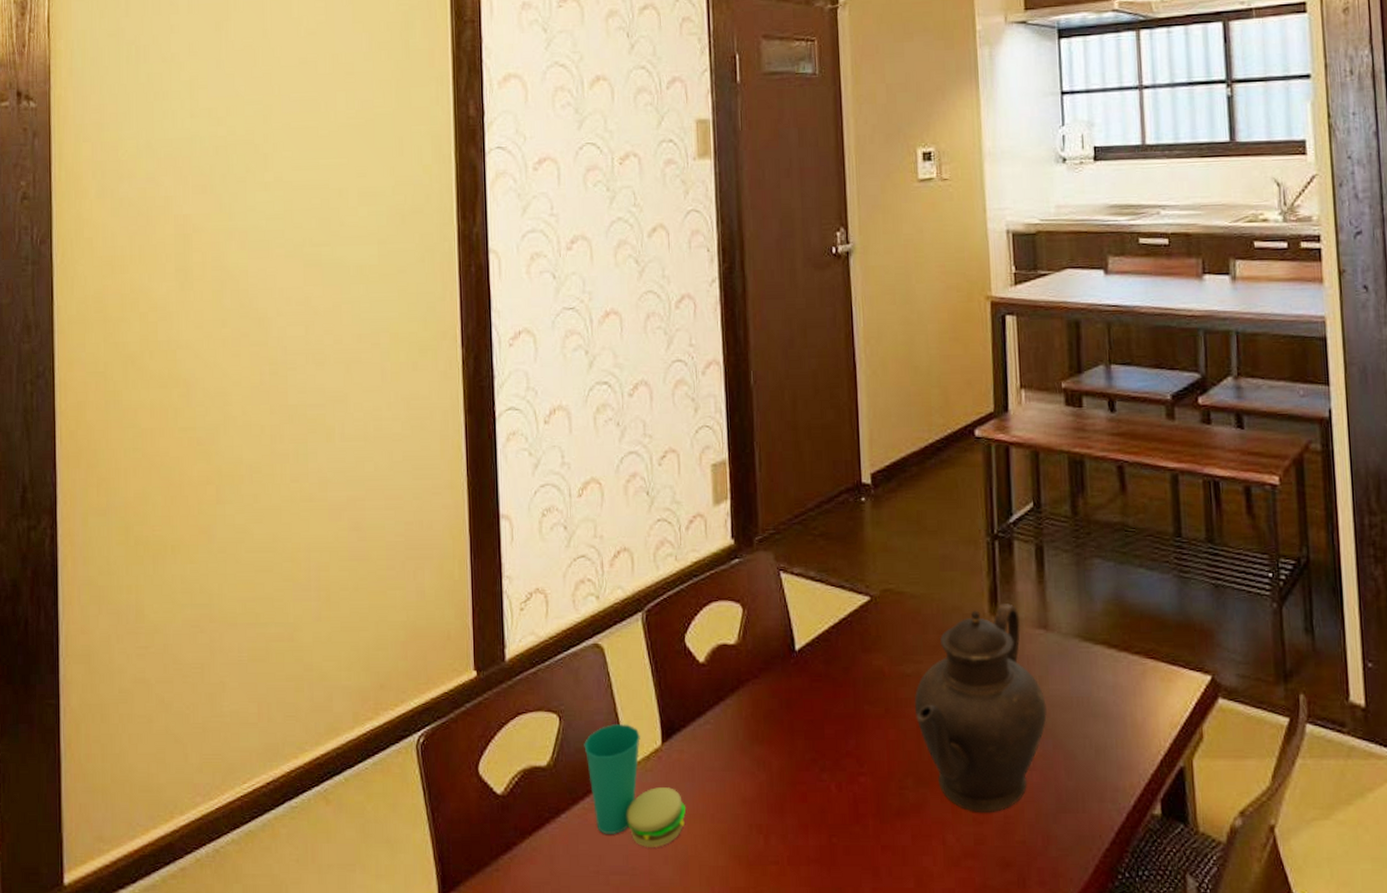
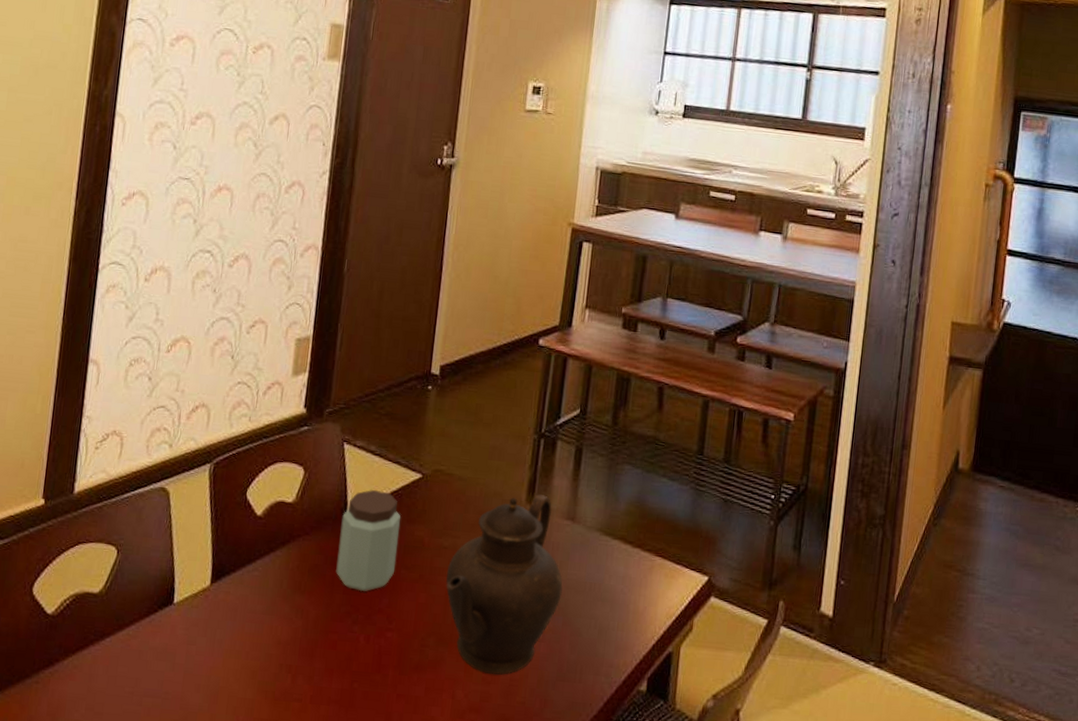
cup: present [584,724,685,848] -> none [137,562,224,676]
peanut butter: none [791,620,858,735] -> present [336,490,402,592]

